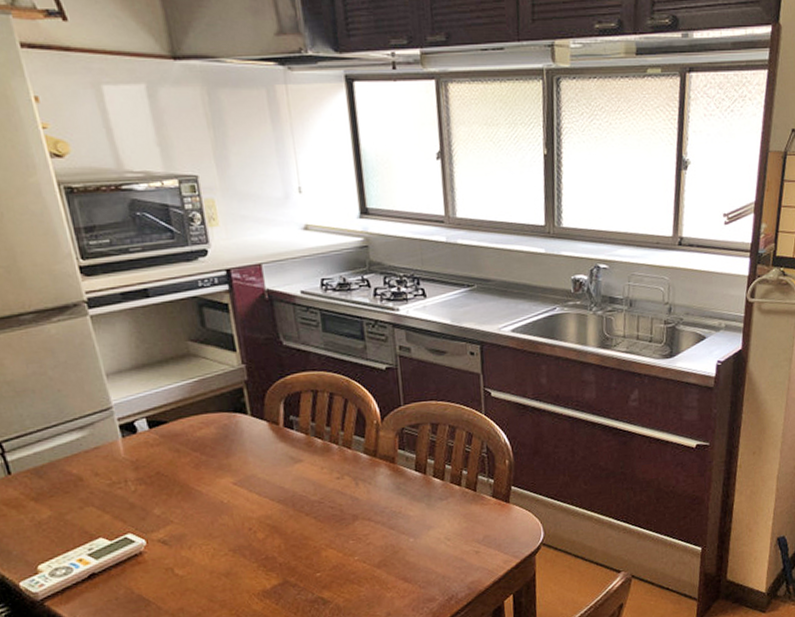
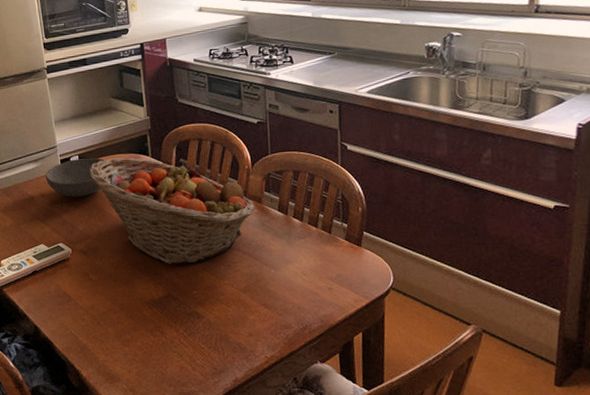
bowl: none [97,420,194,474] -> present [45,158,109,197]
fruit basket: none [163,418,388,546] -> present [89,158,255,264]

